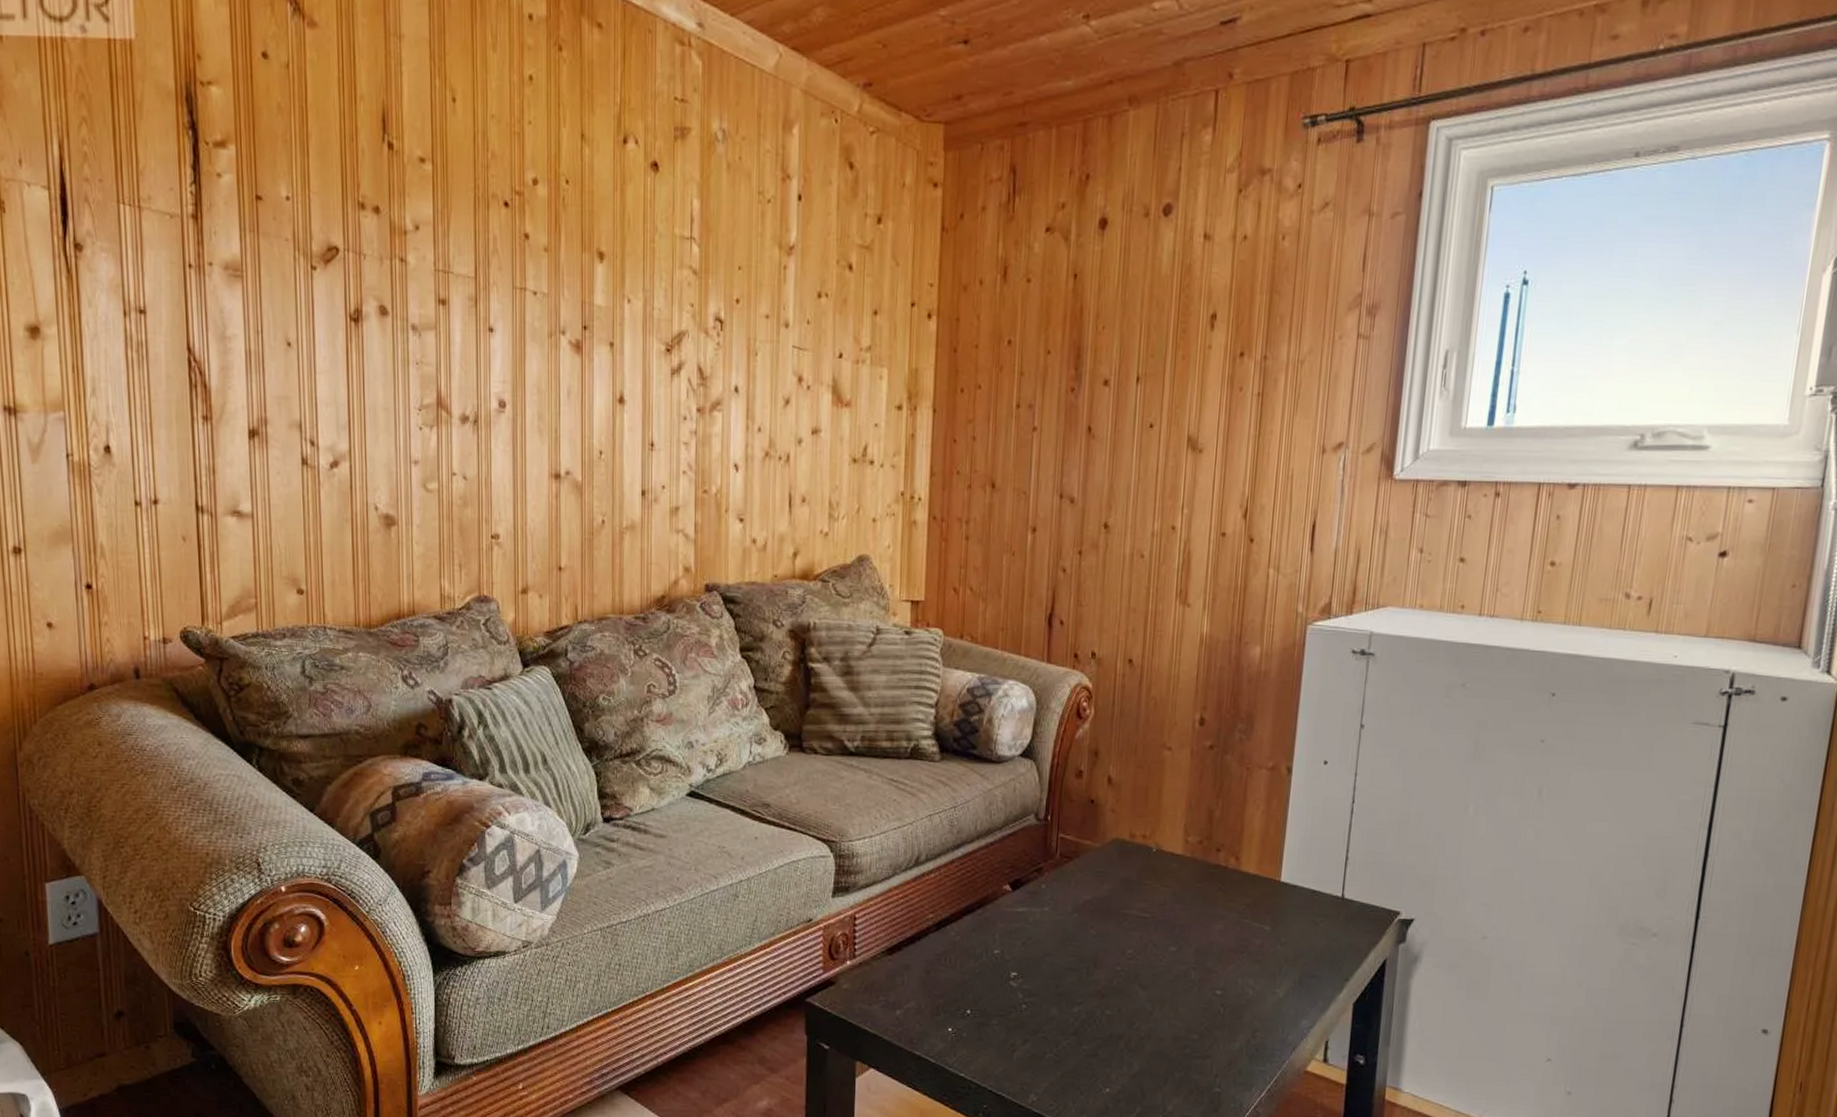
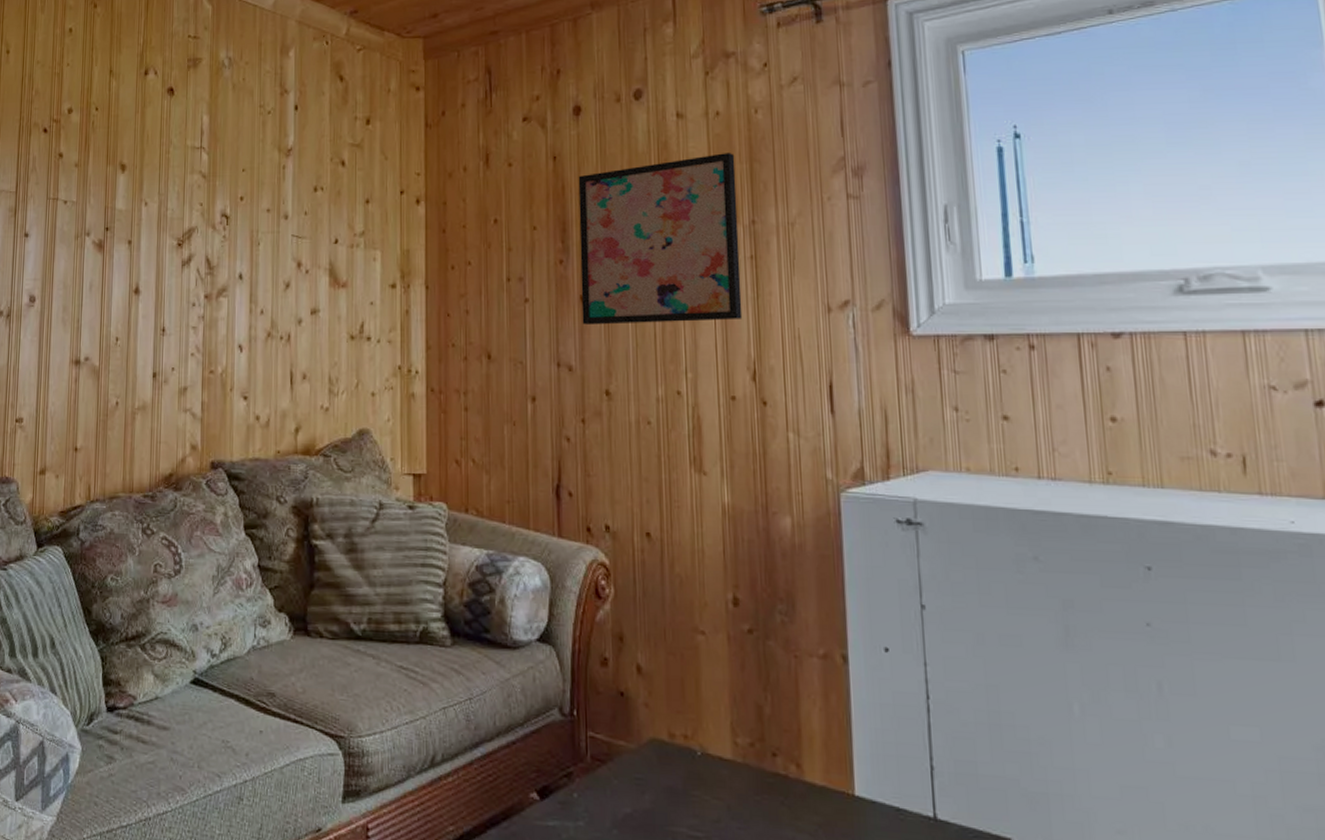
wall art: none [1088,281,1256,458] -> present [578,153,743,325]

